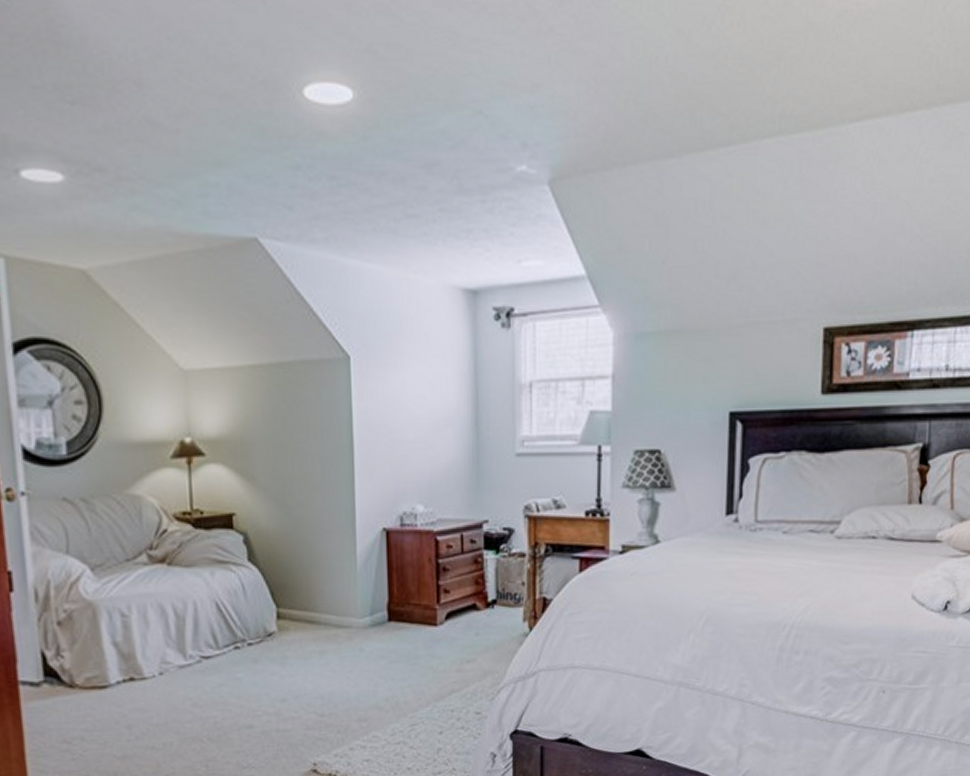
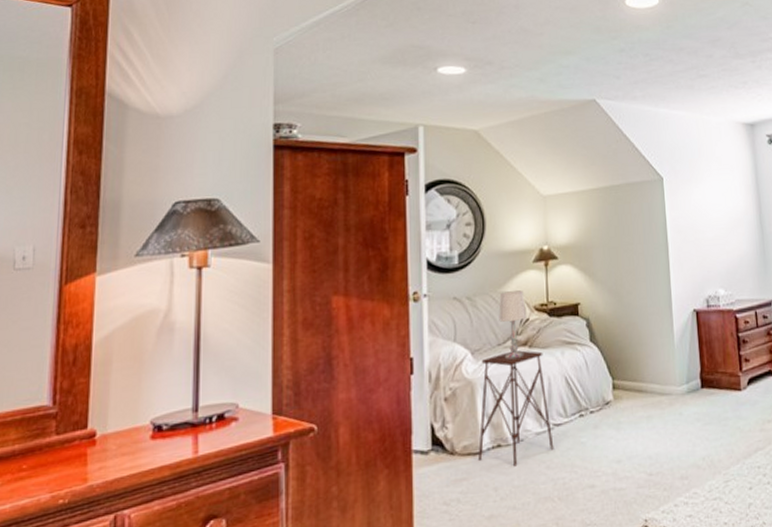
side table: none [104,568,202,703] -> present [477,350,554,467]
table lamp: none [126,493,164,577] -> present [499,290,527,359]

